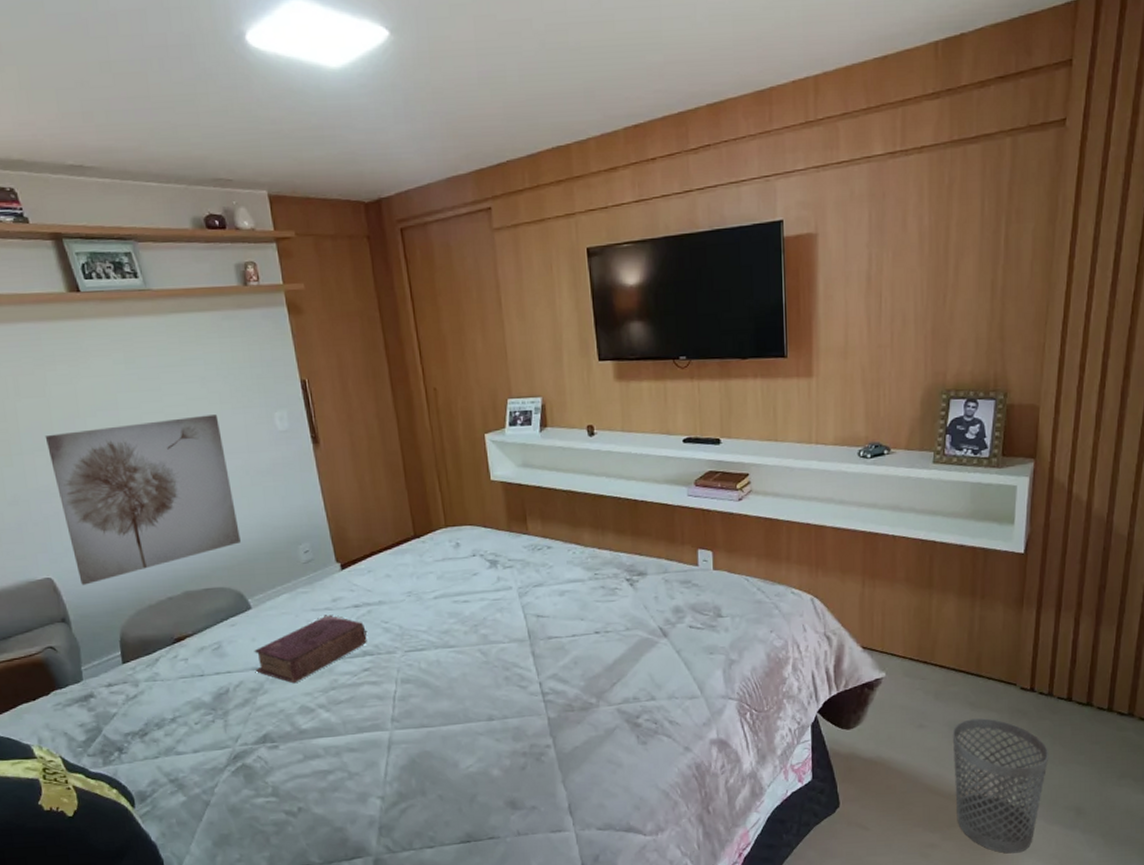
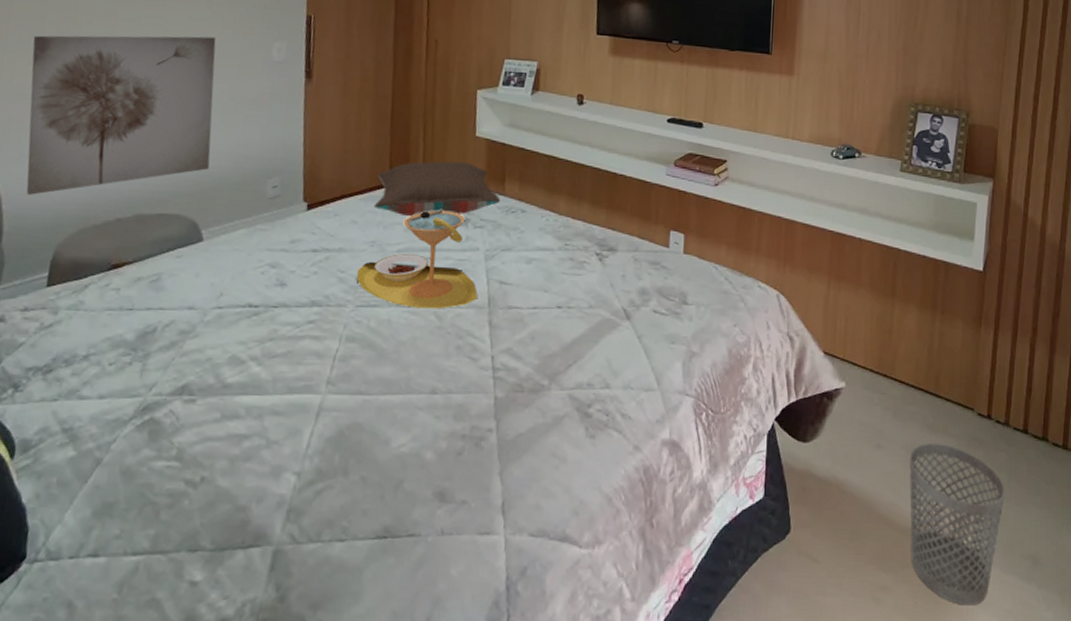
book: present [254,615,367,684] -> none [192,256,320,330]
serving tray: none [399,555,518,648] -> present [356,210,478,309]
pillow: none [402,507,525,565] -> present [373,161,501,216]

